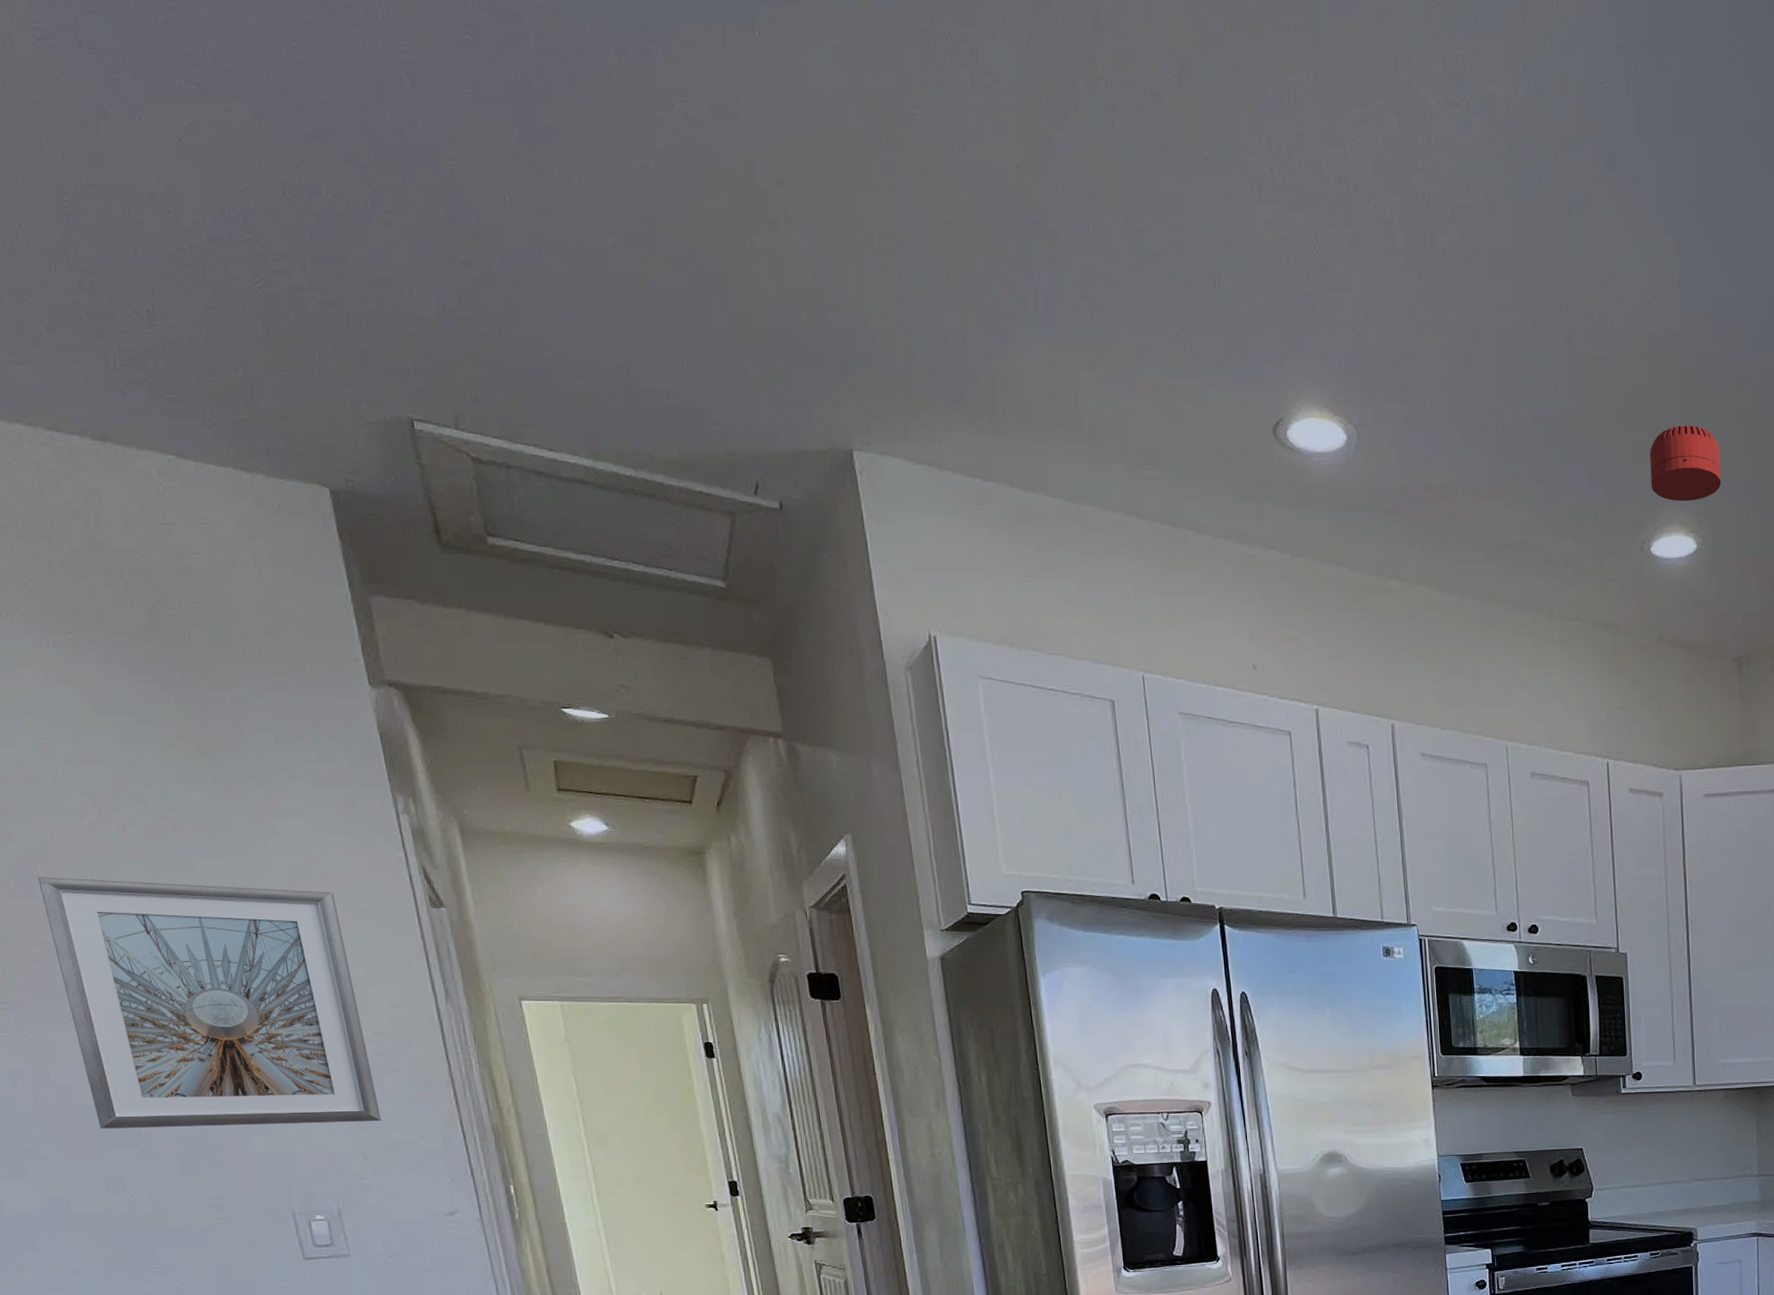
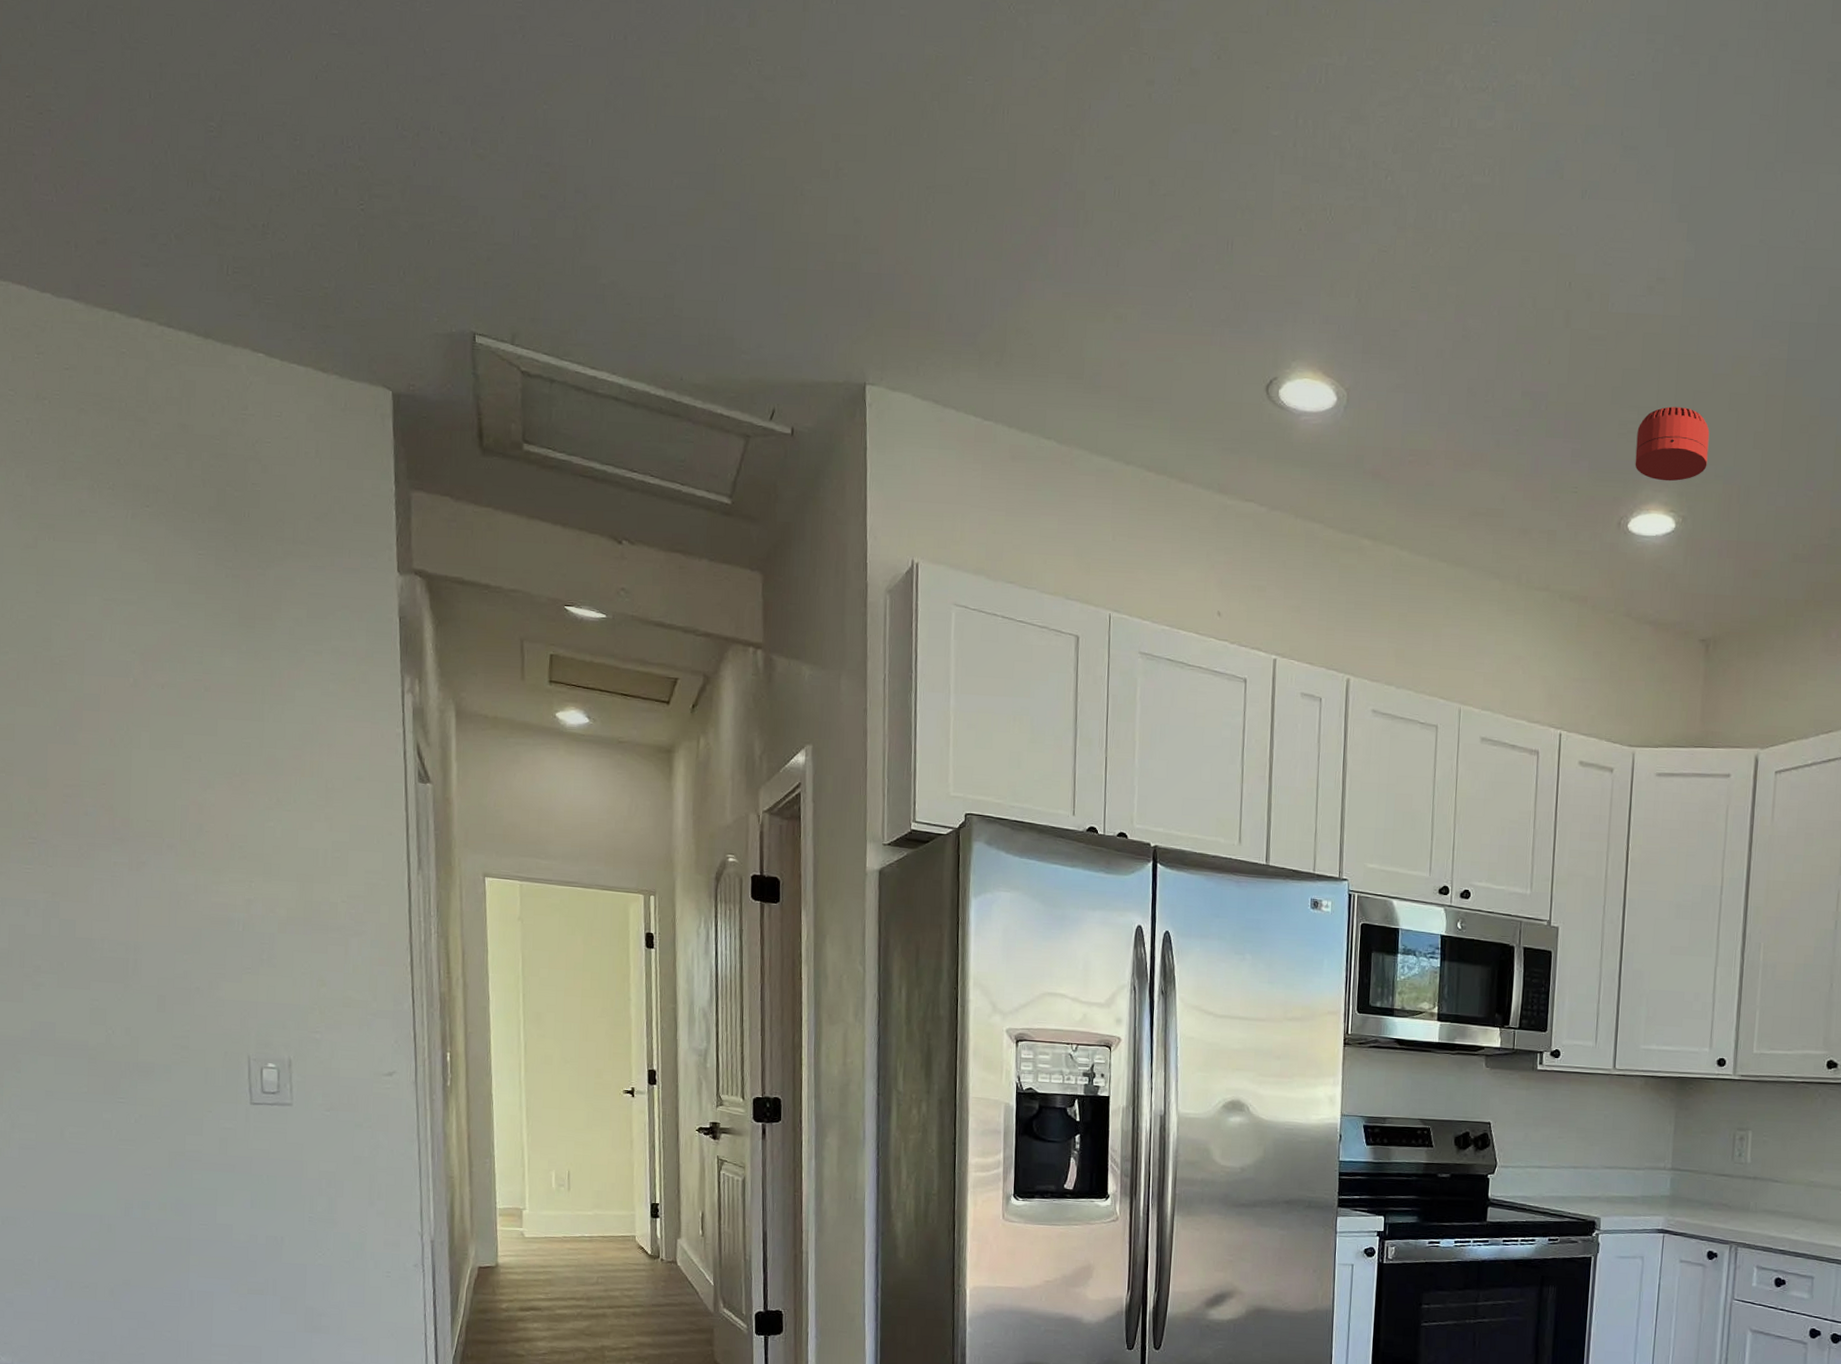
picture frame: present [38,877,381,1129] -> none [81,725,342,980]

